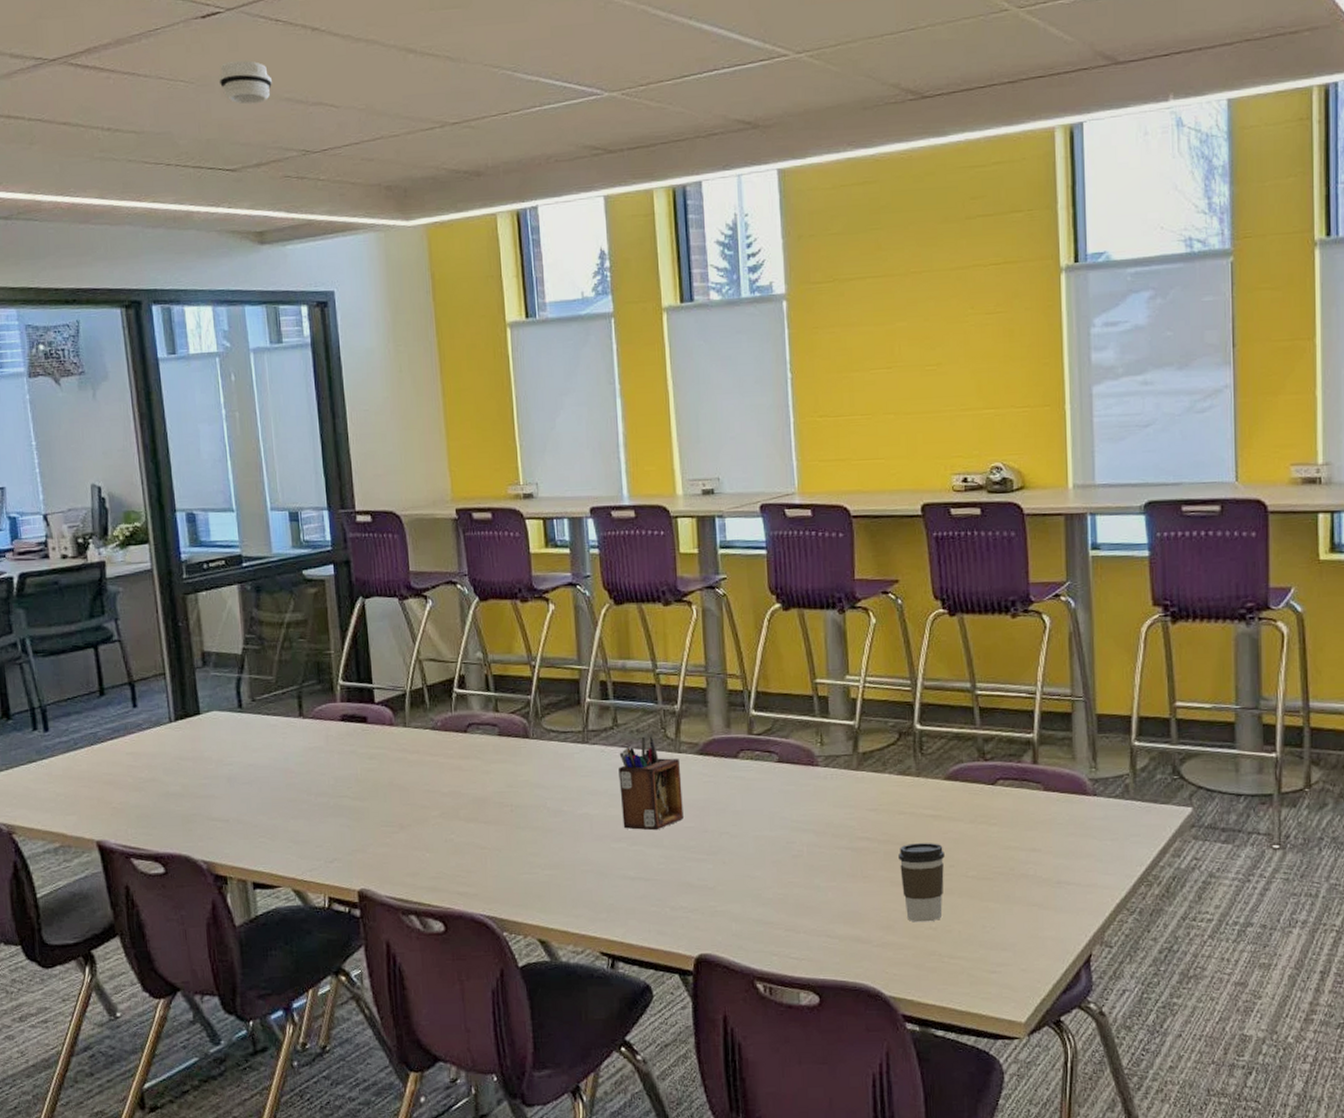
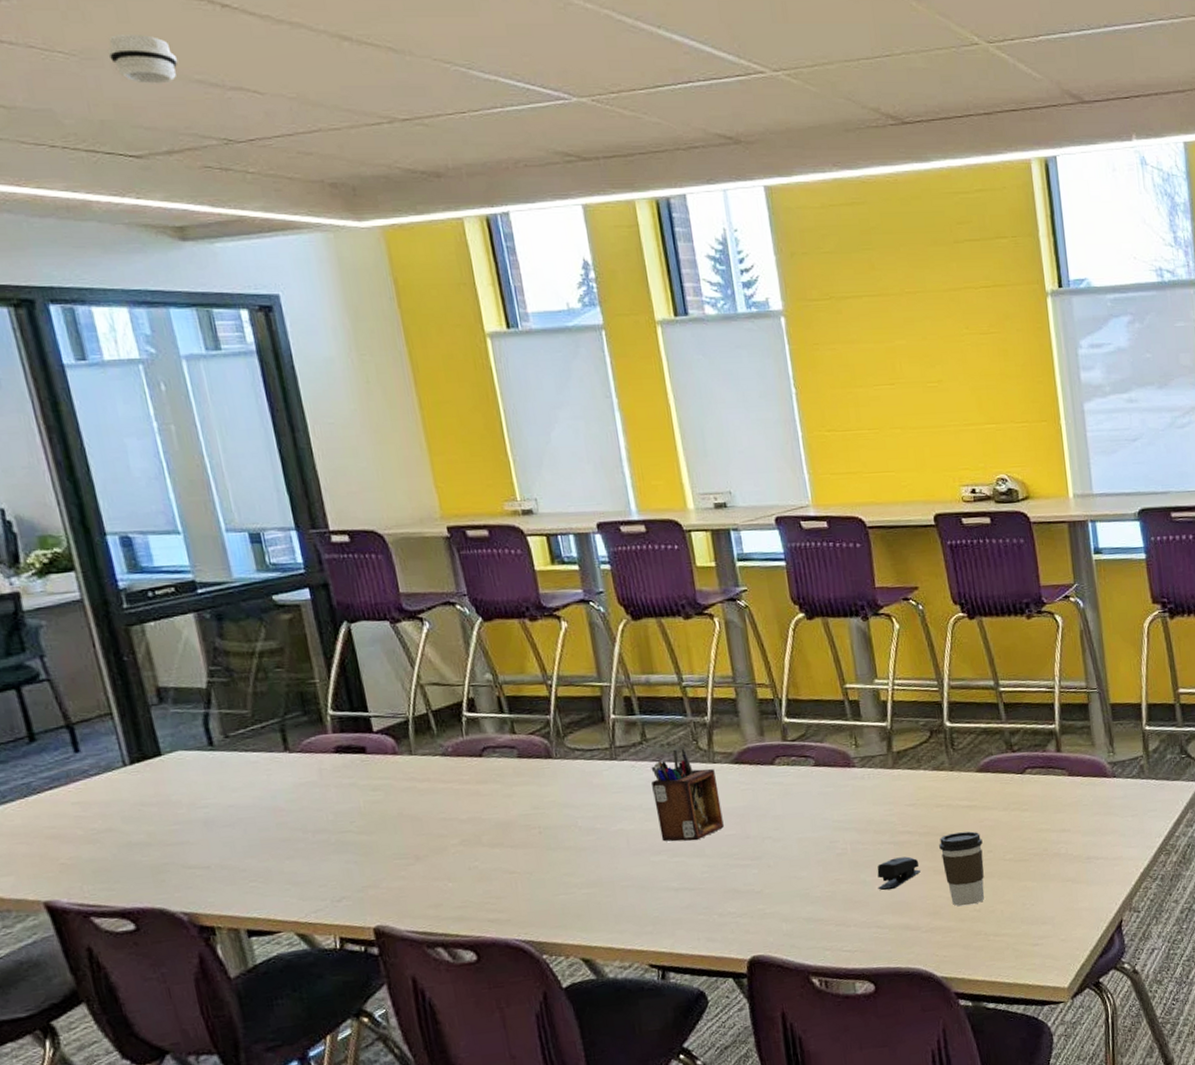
stapler: none [831,864,877,899] -> present [877,856,920,891]

